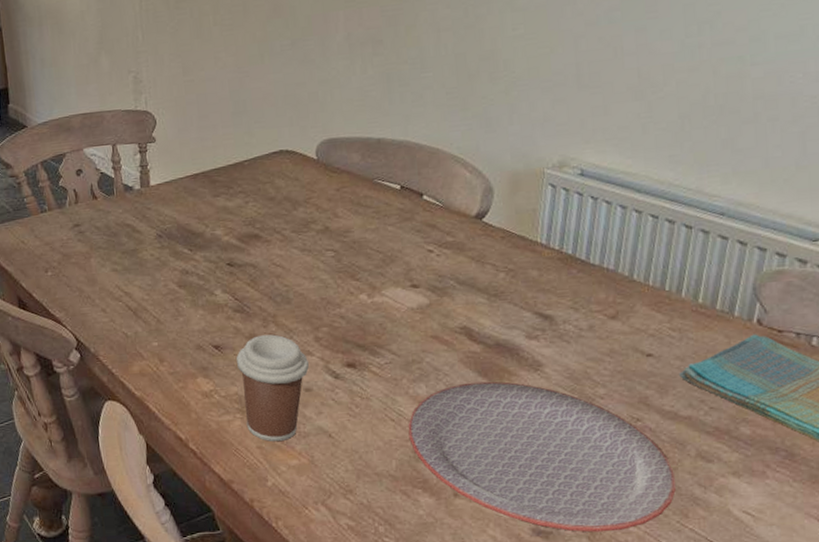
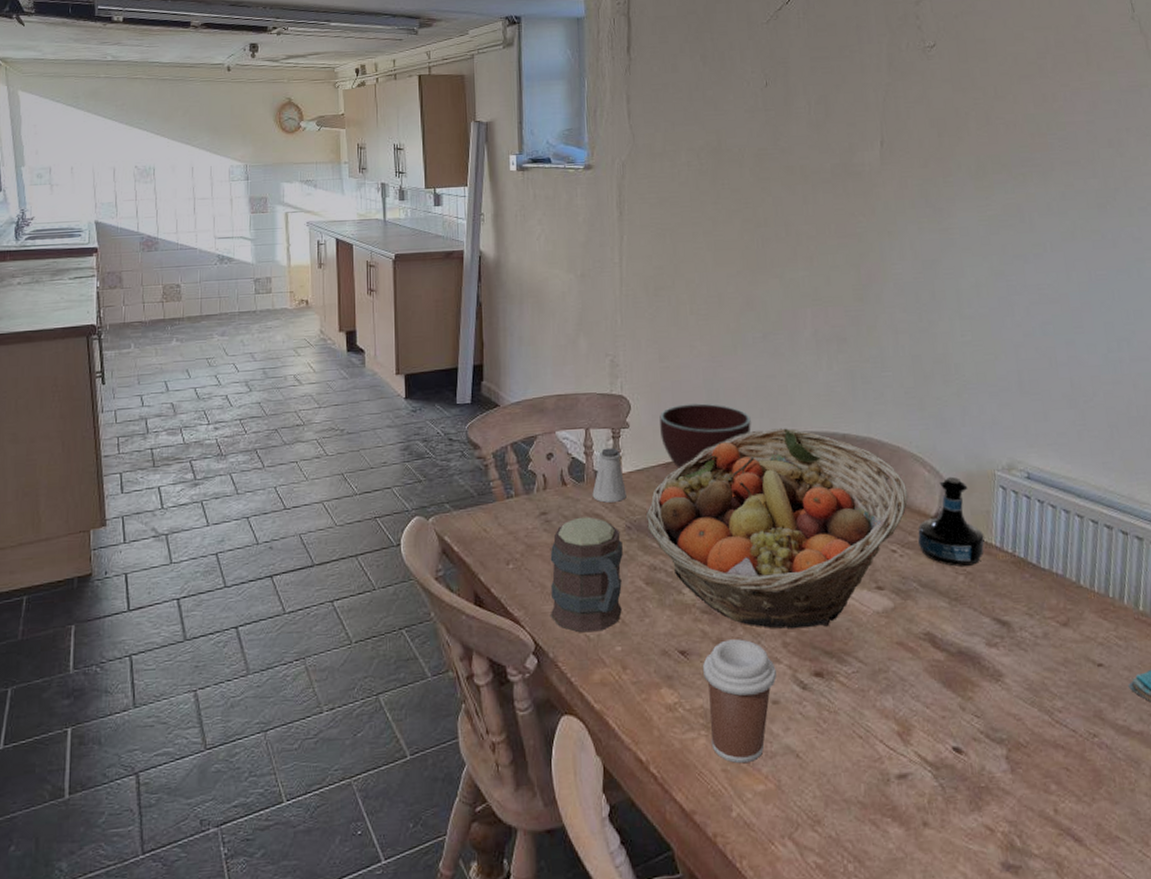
mug: none [85,227,157,331] -> present [550,516,623,633]
saltshaker: none [122,161,156,214] -> present [592,447,627,503]
fruit basket: none [176,135,448,325] -> present [646,428,909,629]
bowl: none [186,114,281,179] -> present [659,403,751,468]
plate: present [408,381,676,533] -> none [875,693,1135,866]
tequila bottle: none [457,176,529,264] -> present [918,476,985,567]

